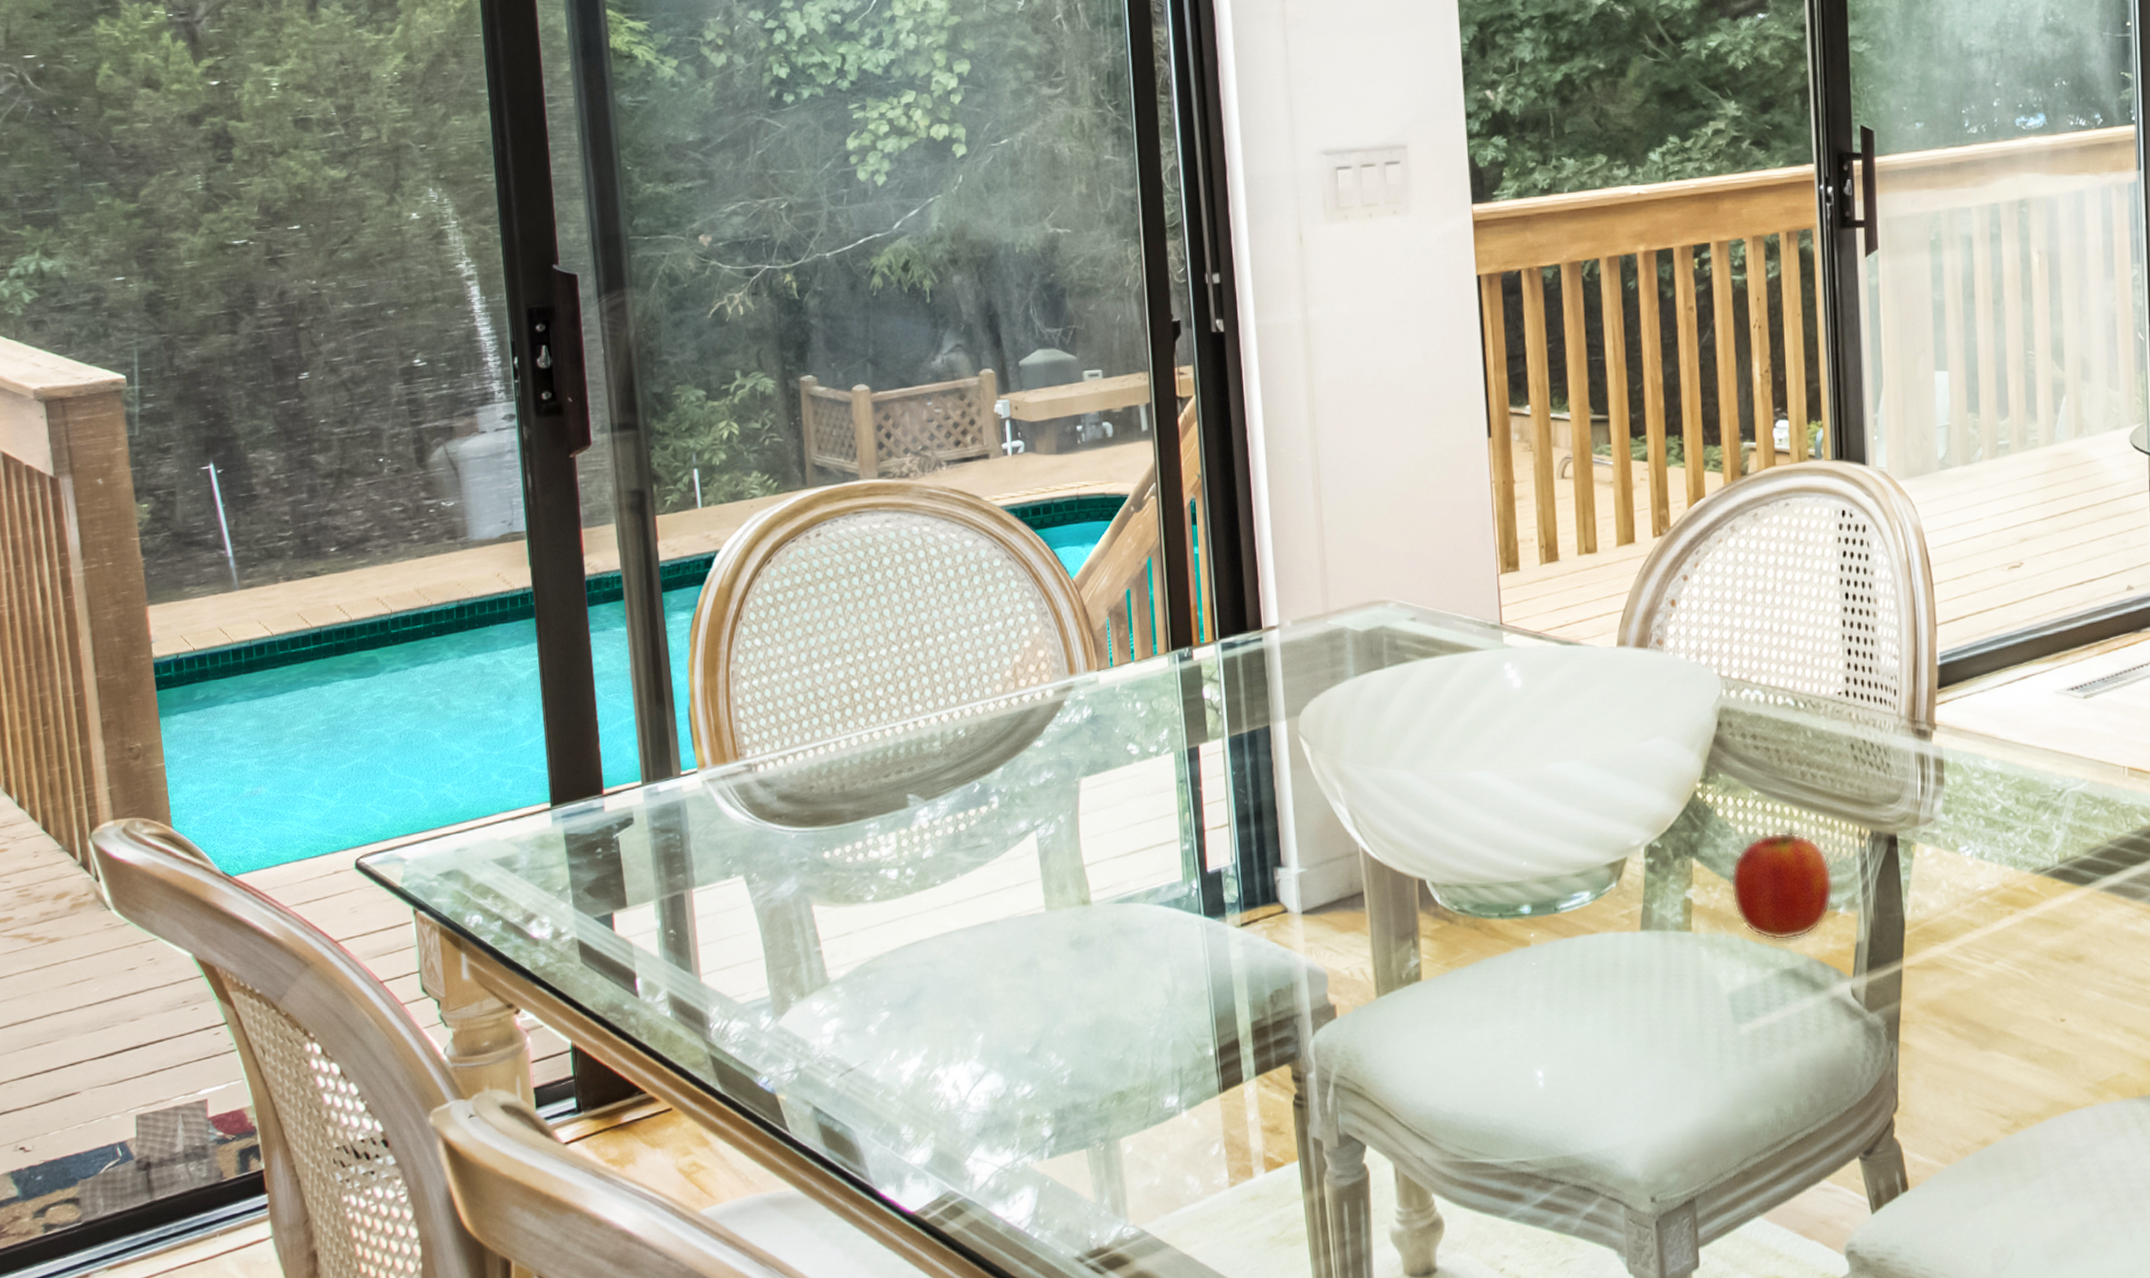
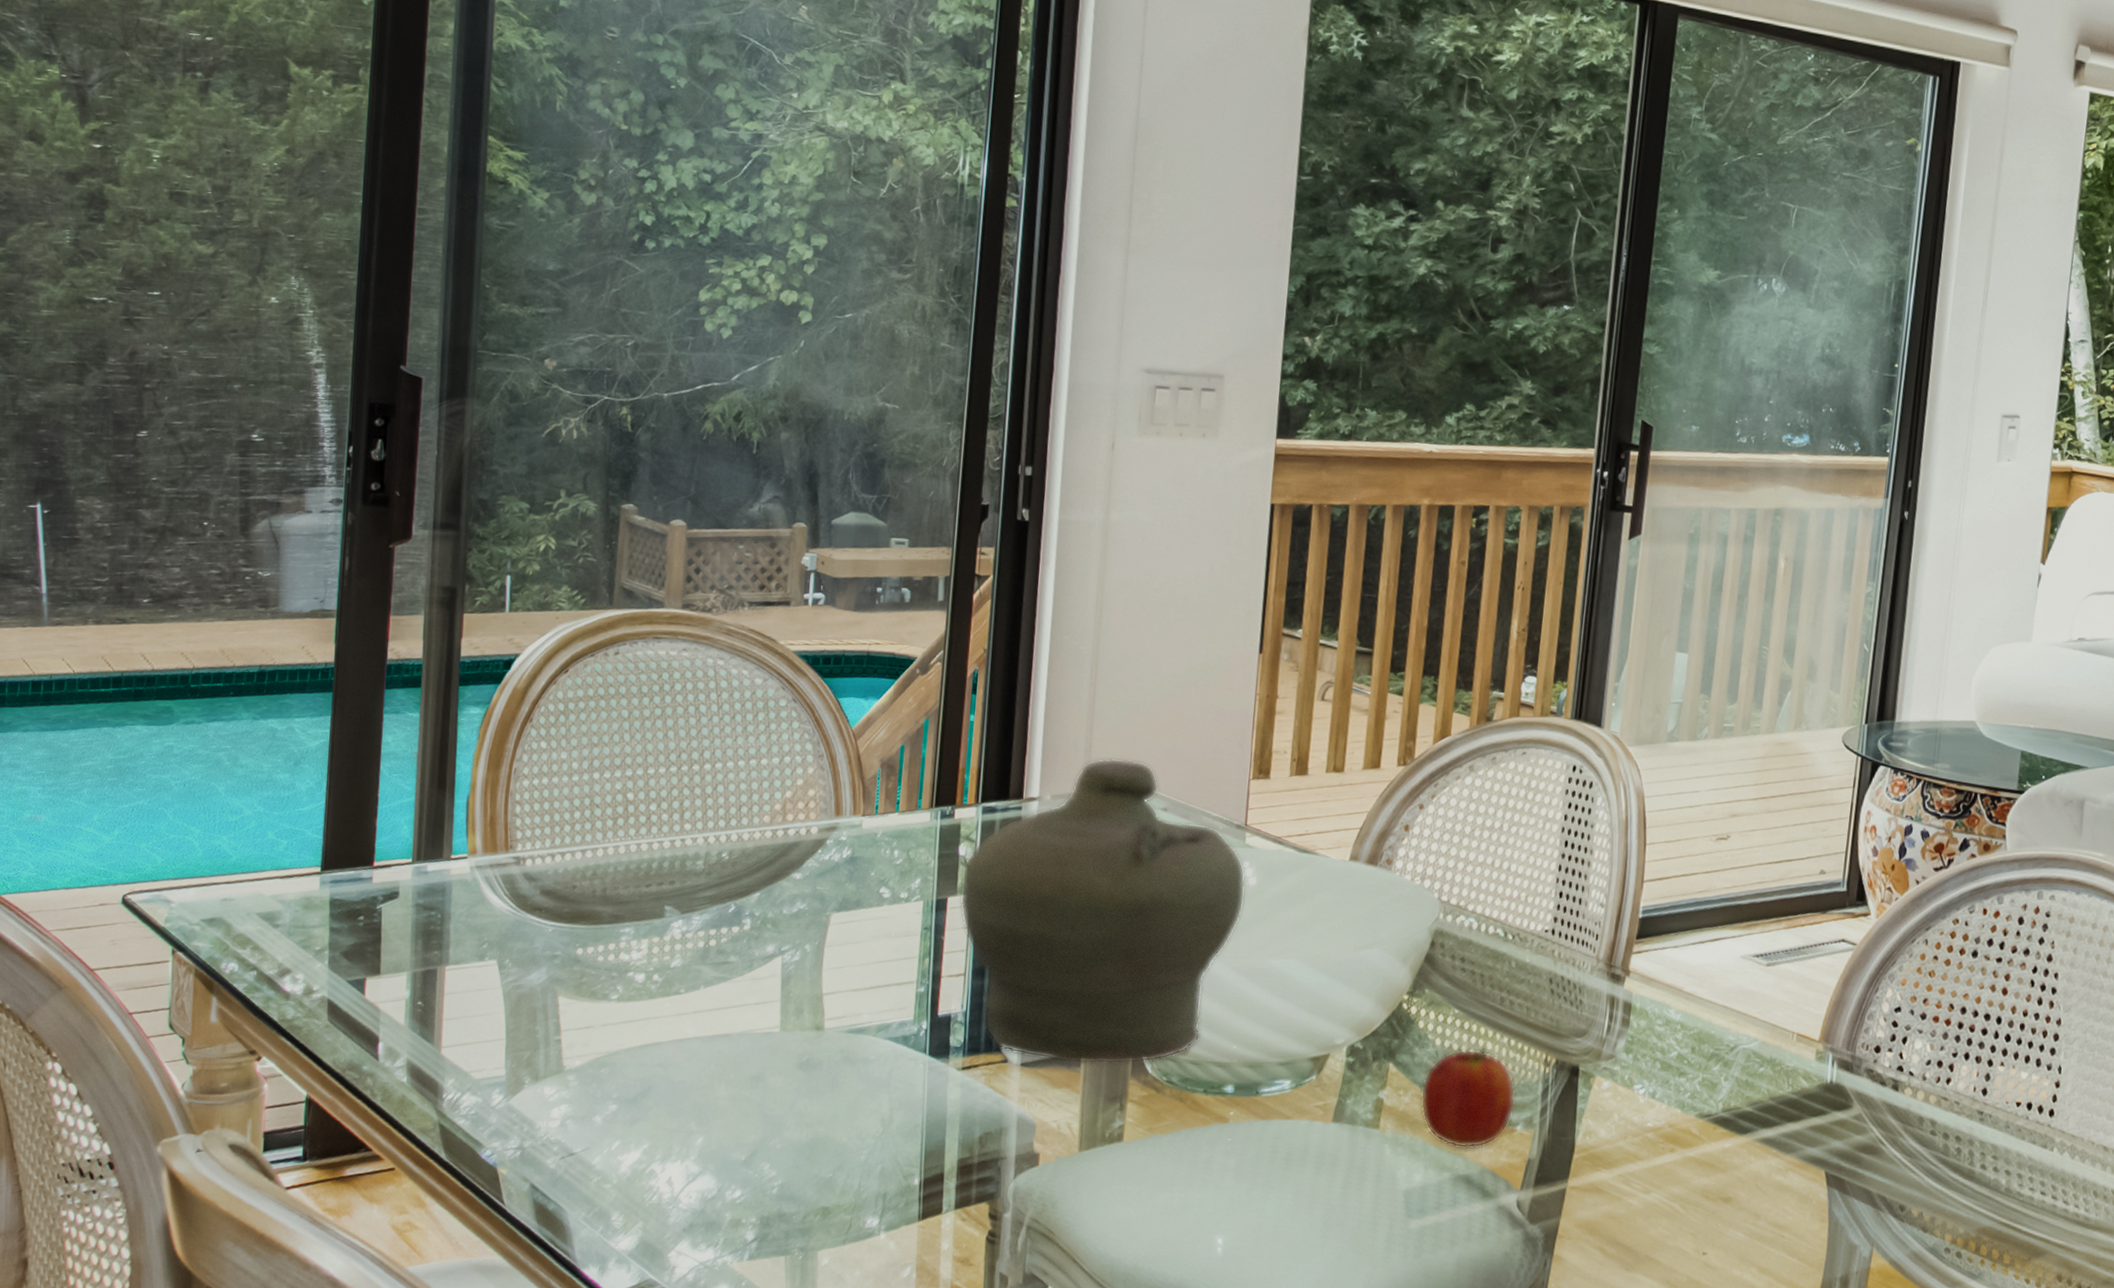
jar: none [1210,572,1512,904] -> present [960,758,1246,1065]

